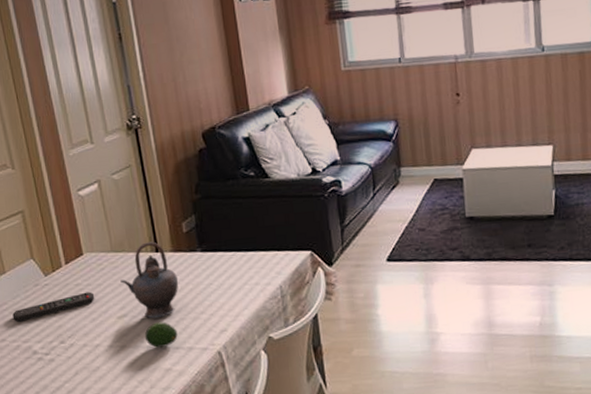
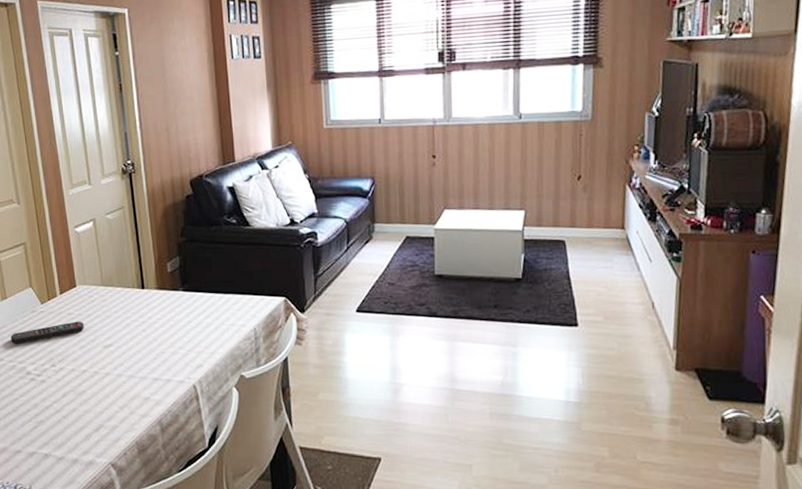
teapot: present [120,241,179,319] -> none [108,279,161,350]
fruit: present [144,322,178,348] -> none [127,354,157,377]

